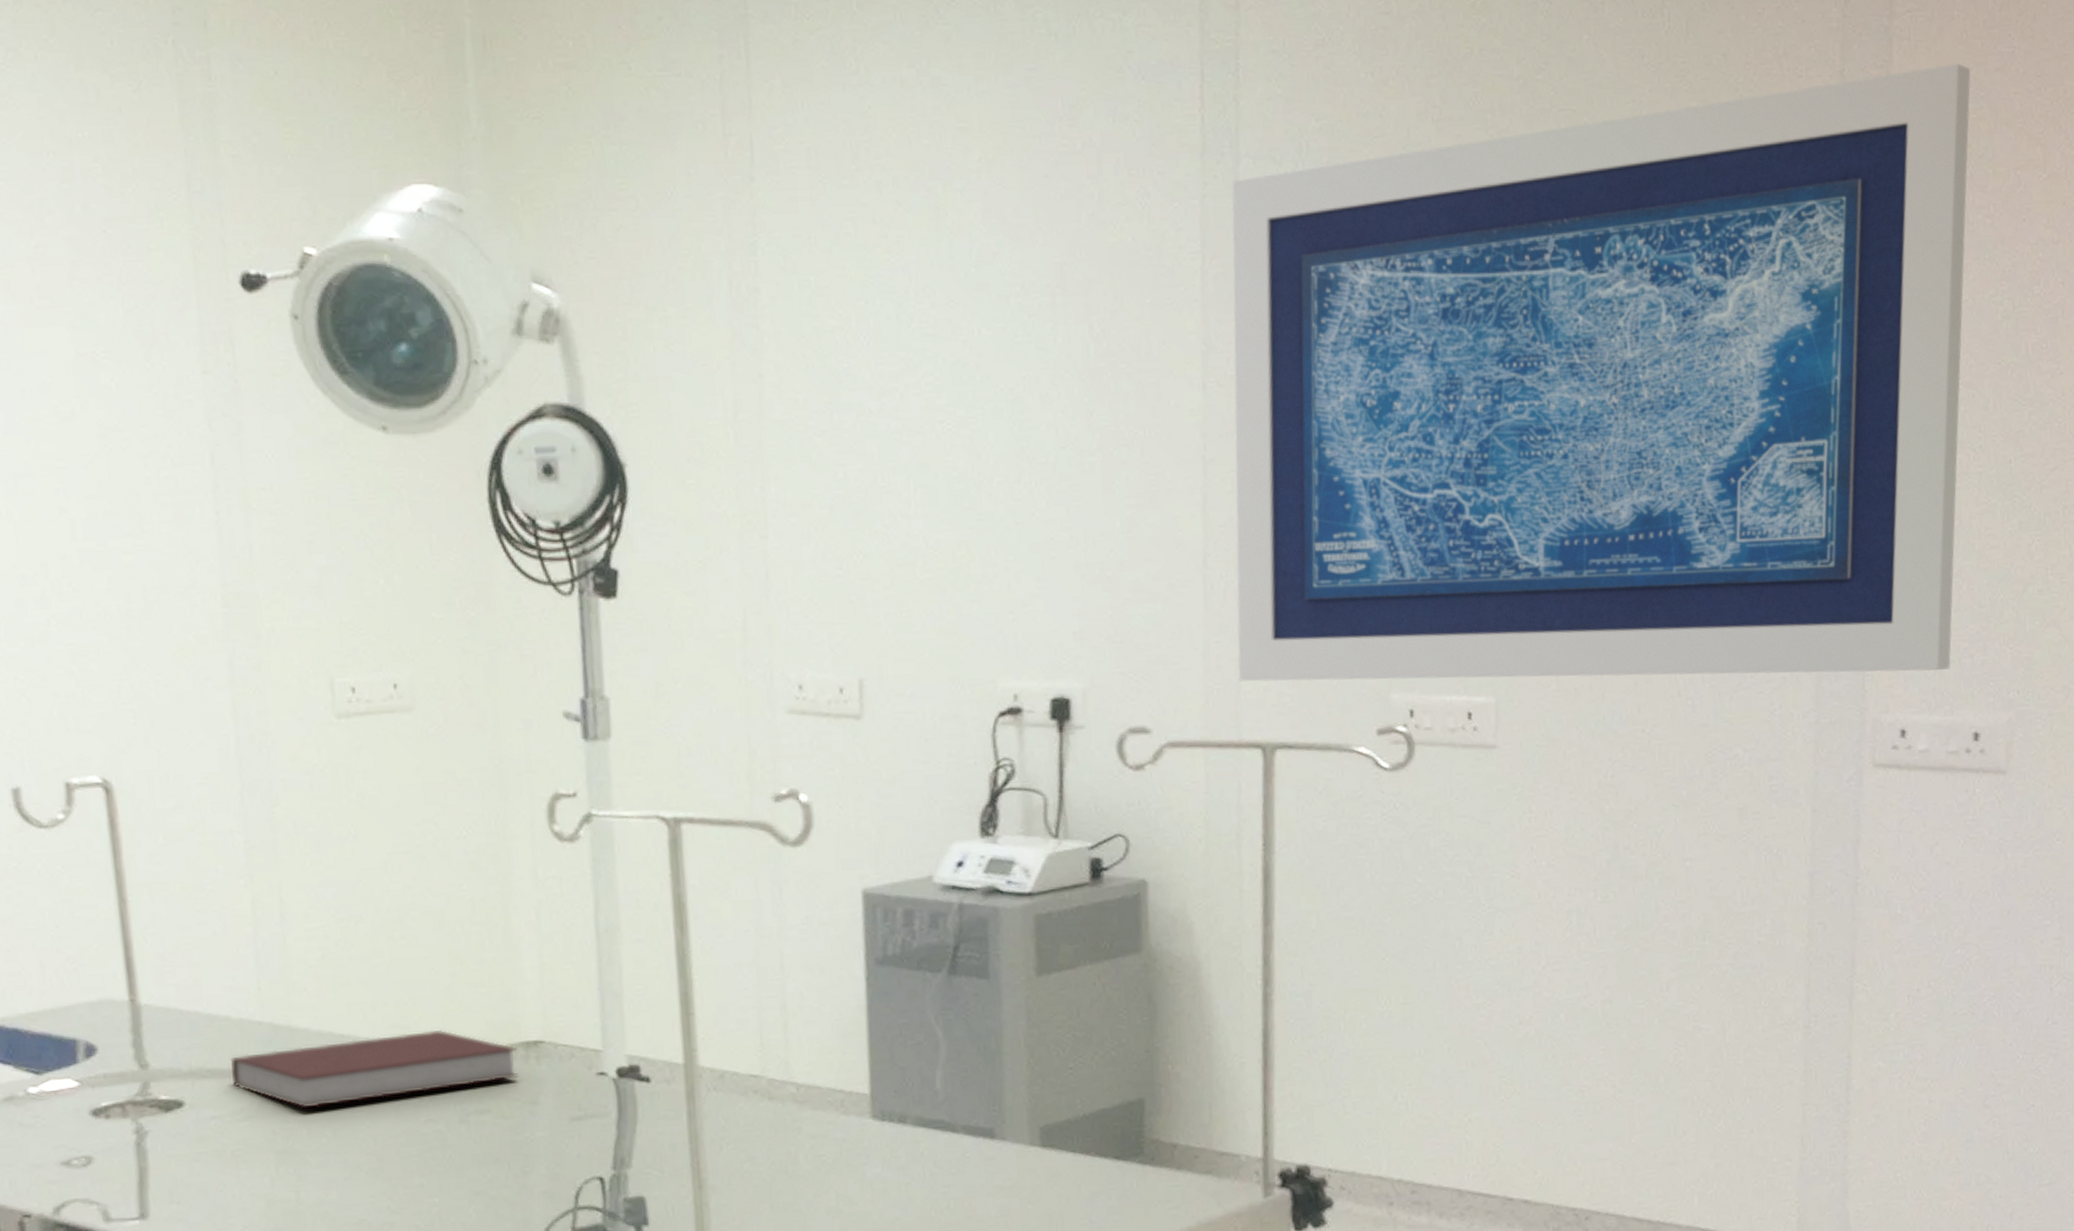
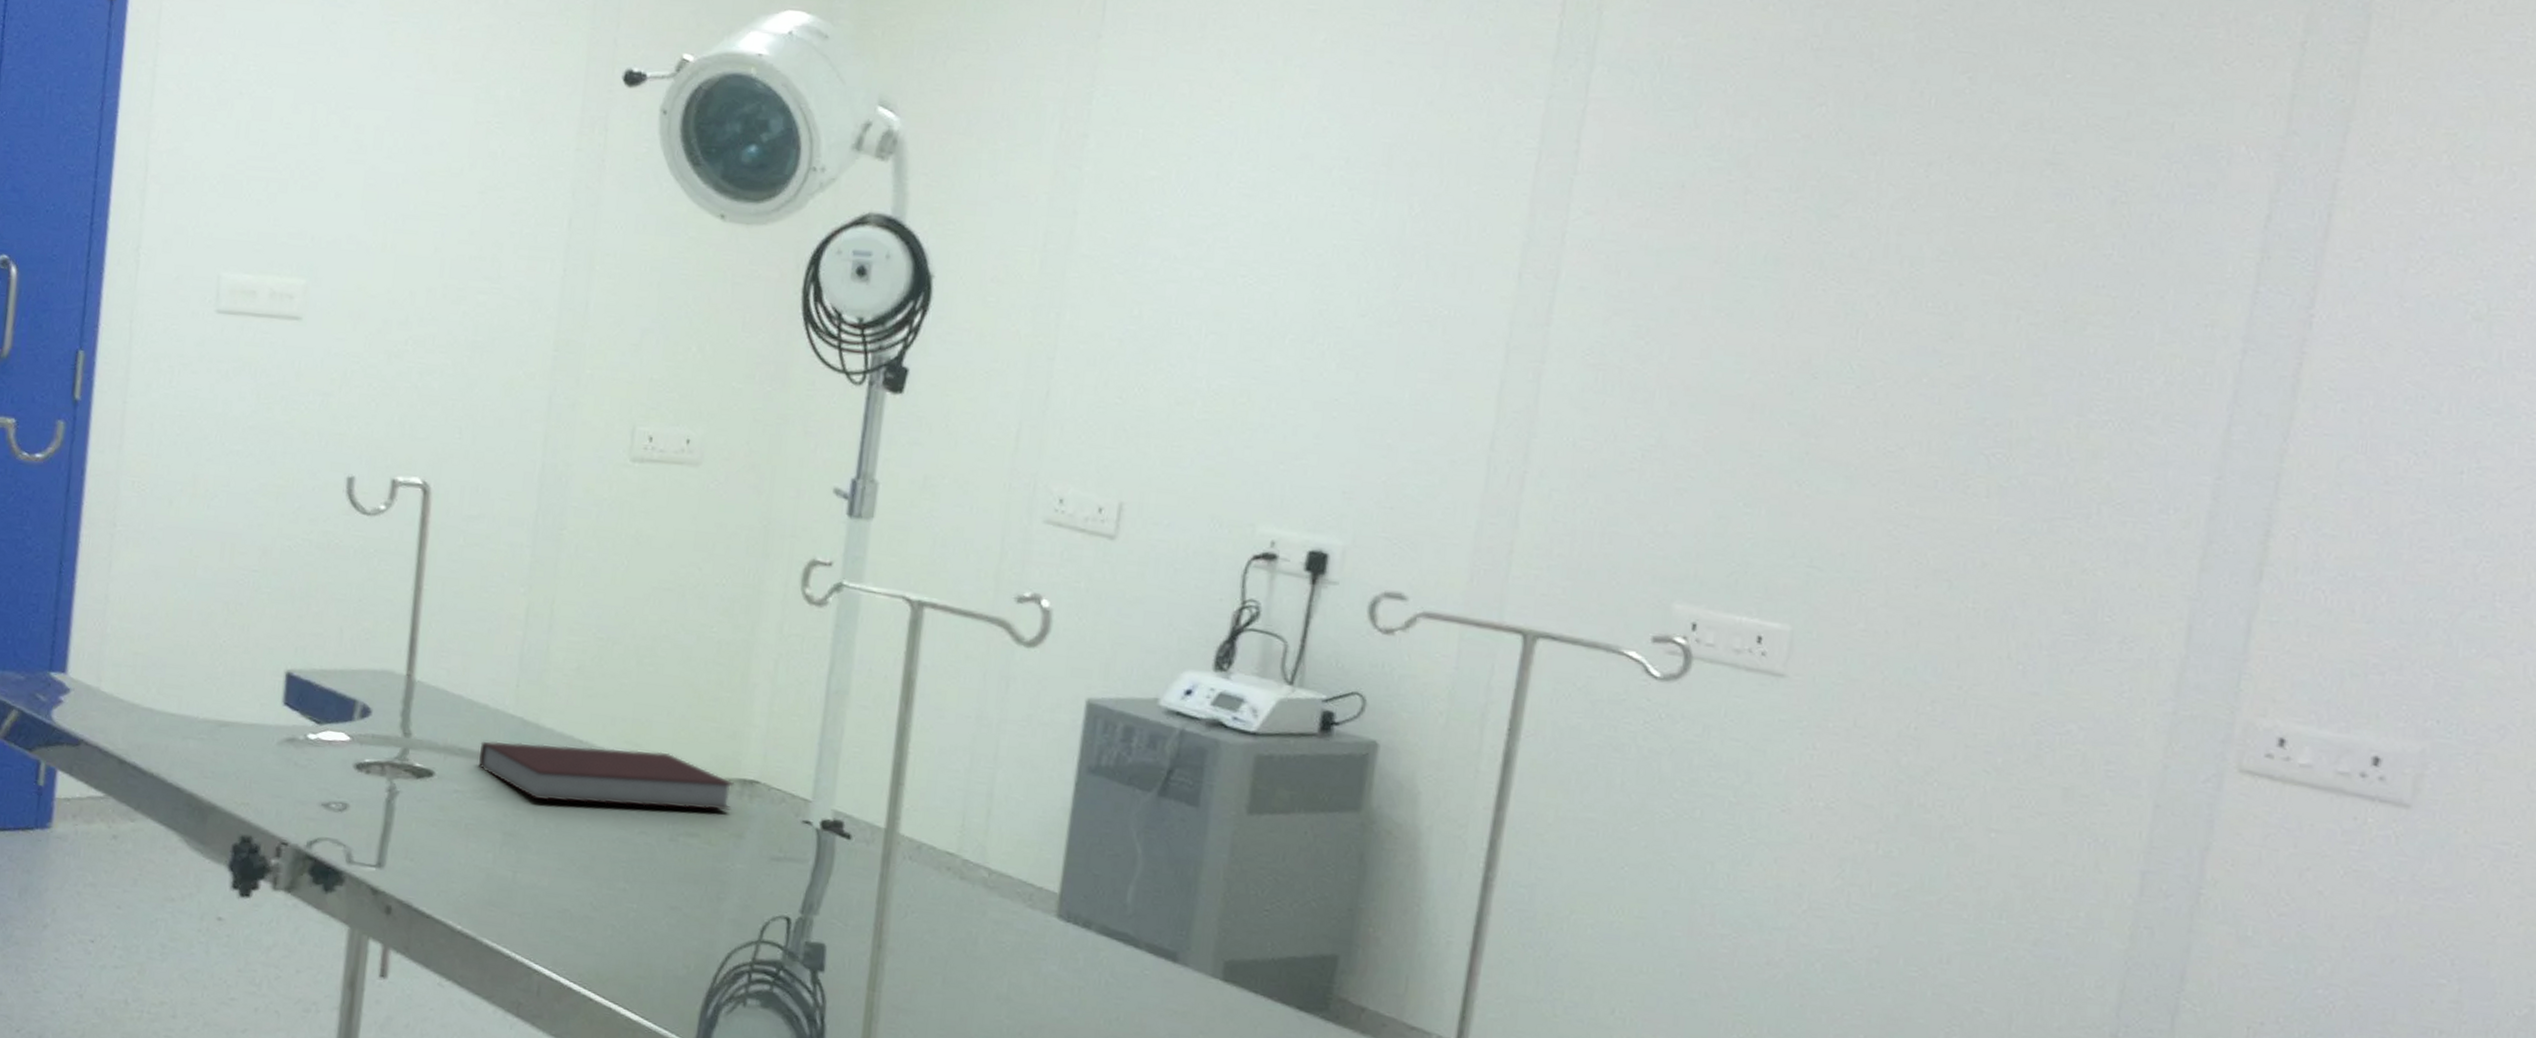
wall art: present [1231,63,1971,682] -> none [1509,47,2467,683]

